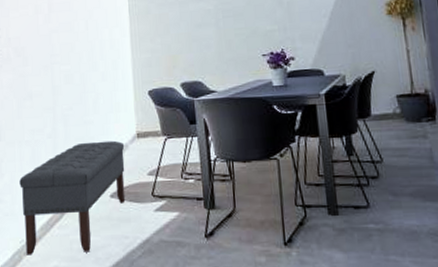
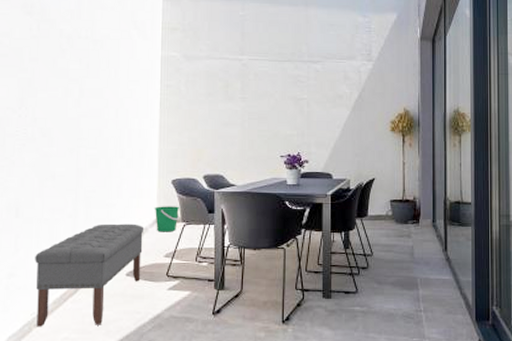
bucket: none [132,119,160,148] -> present [154,206,180,232]

